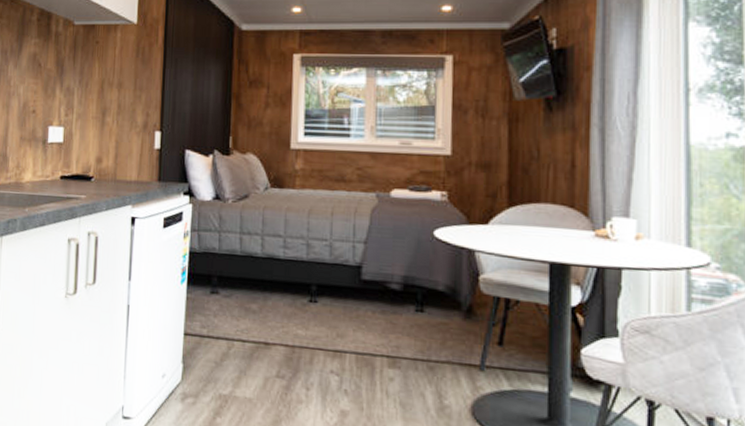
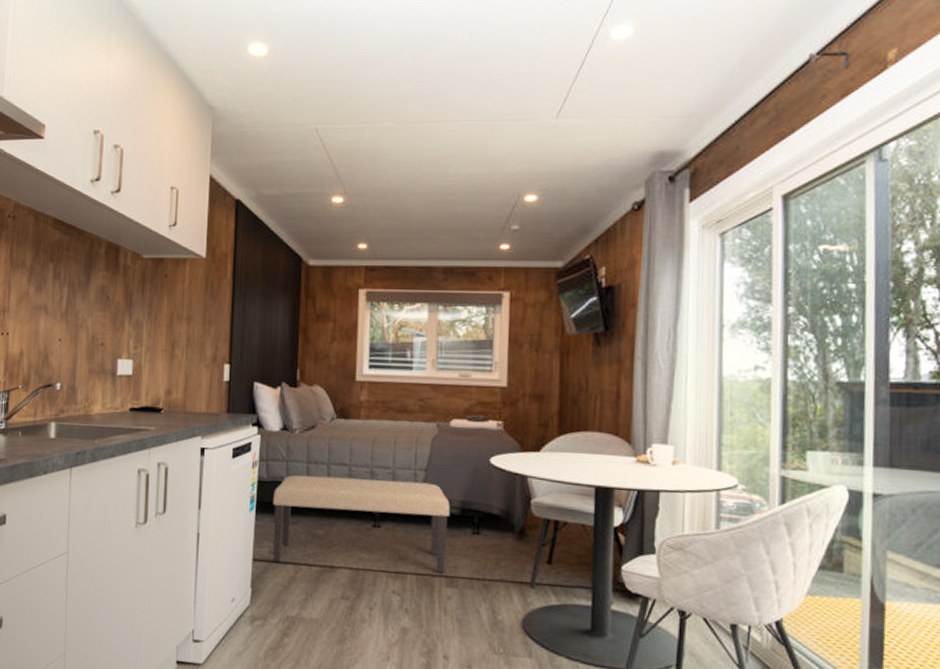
bench: none [205,246,391,354] -> present [273,475,450,574]

